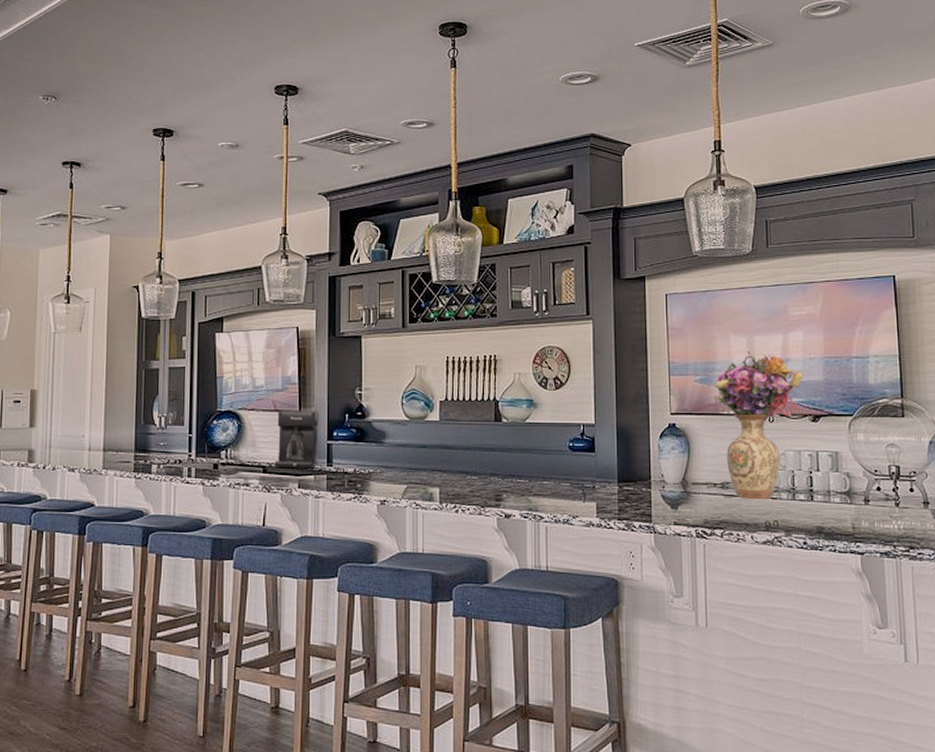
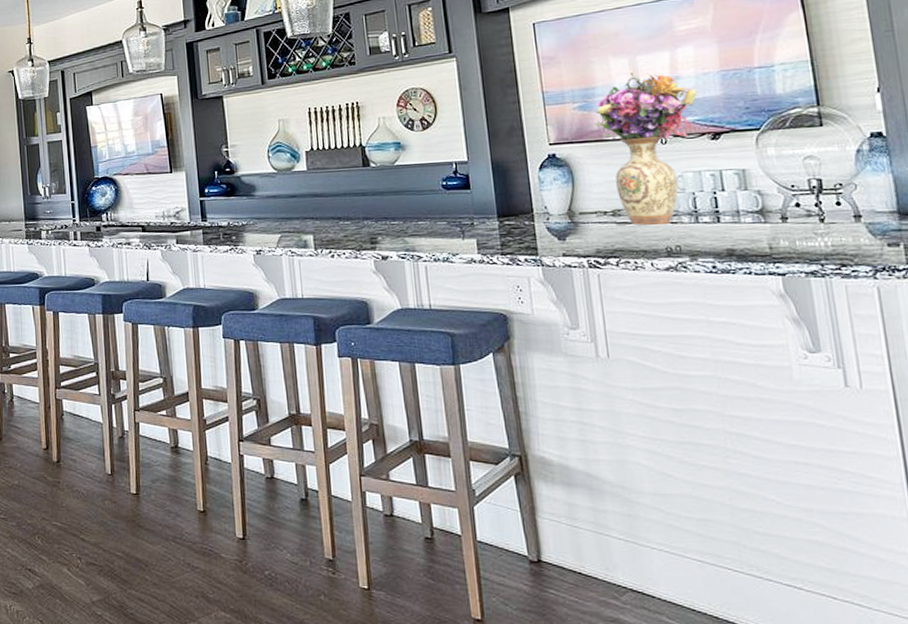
coffee maker: present [274,410,319,469] -> none [150,170,194,227]

